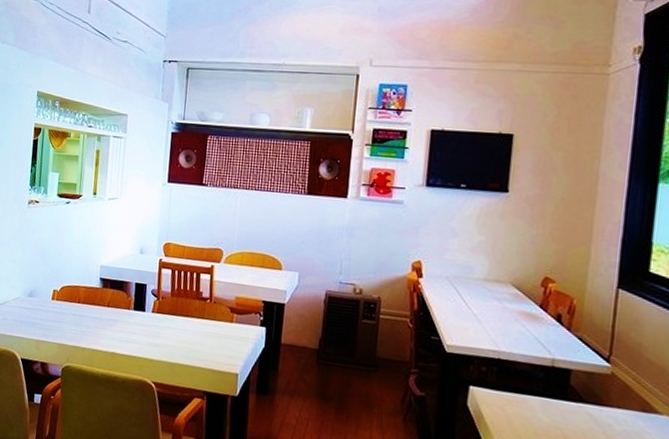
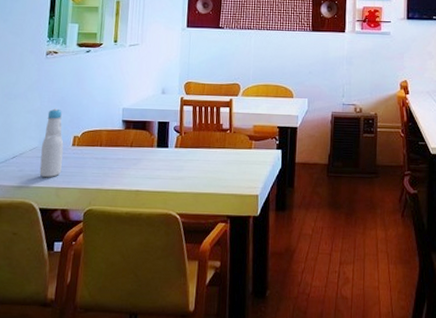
bottle: none [21,259,44,330] -> present [39,108,64,178]

